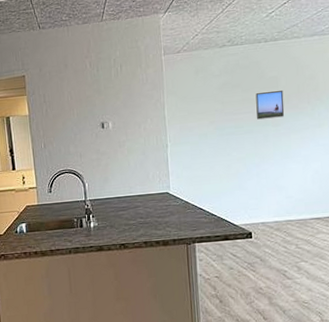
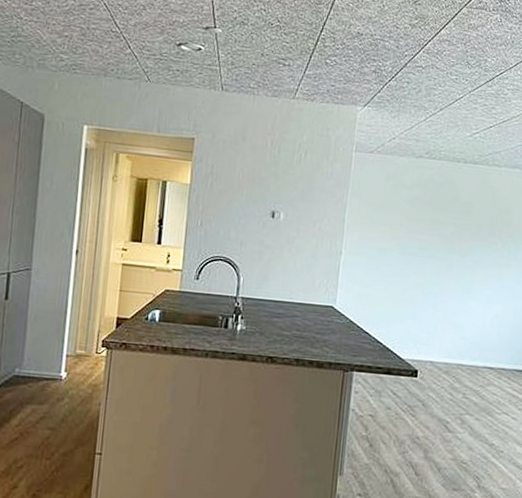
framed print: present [255,91,285,120] -> none [443,216,476,248]

